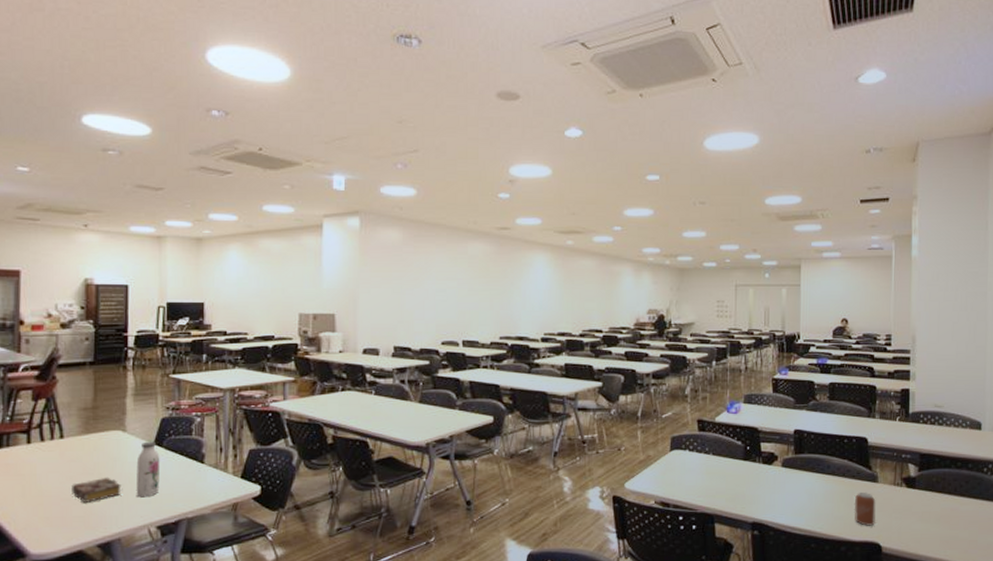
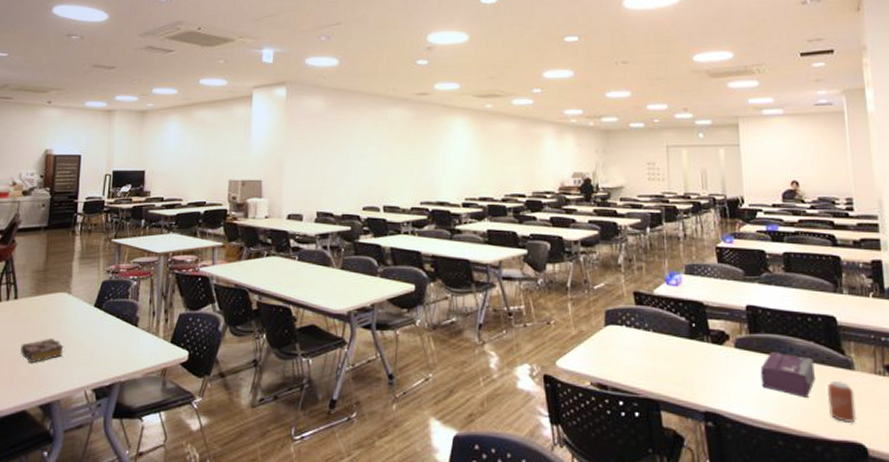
water bottle: present [136,441,160,498] -> none [76,304,99,360]
tissue box: none [801,468,846,507] -> present [760,351,815,397]

